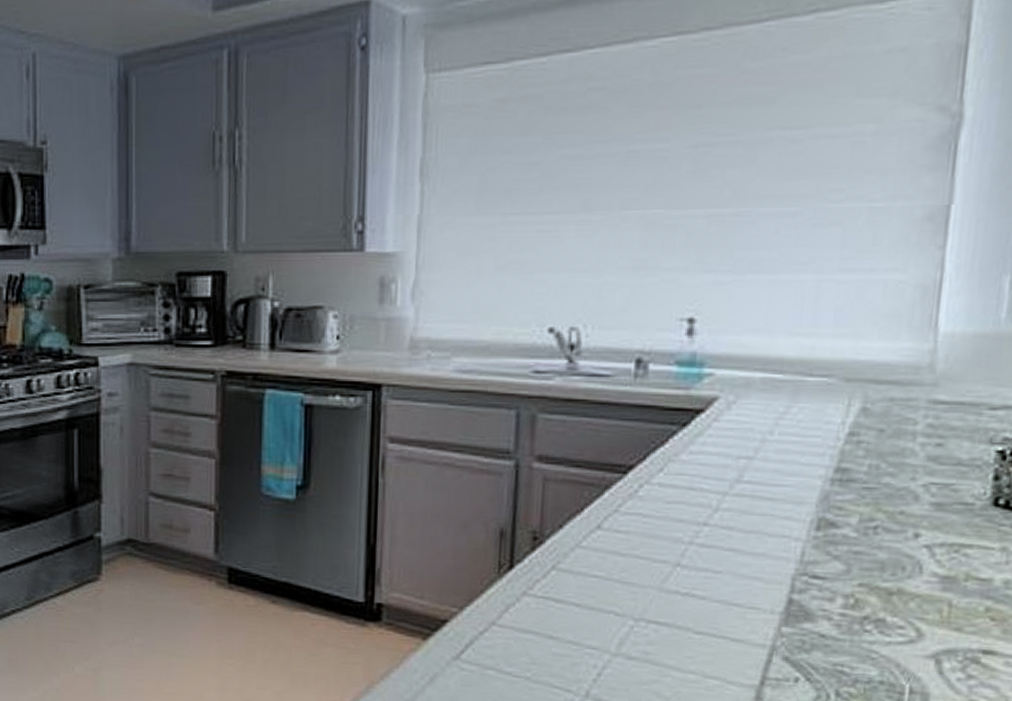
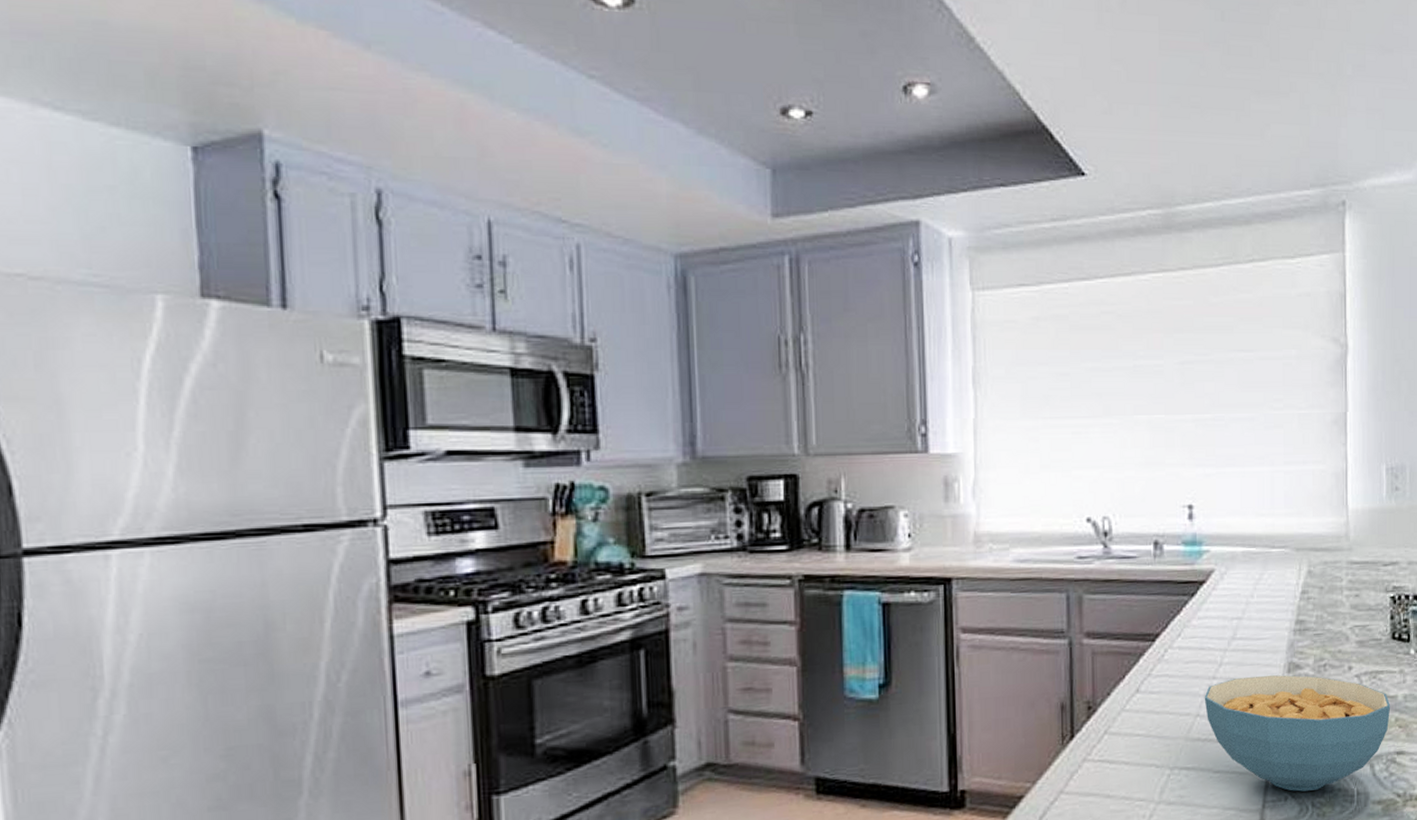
cereal bowl: none [688,528,980,677] -> present [1204,674,1391,792]

